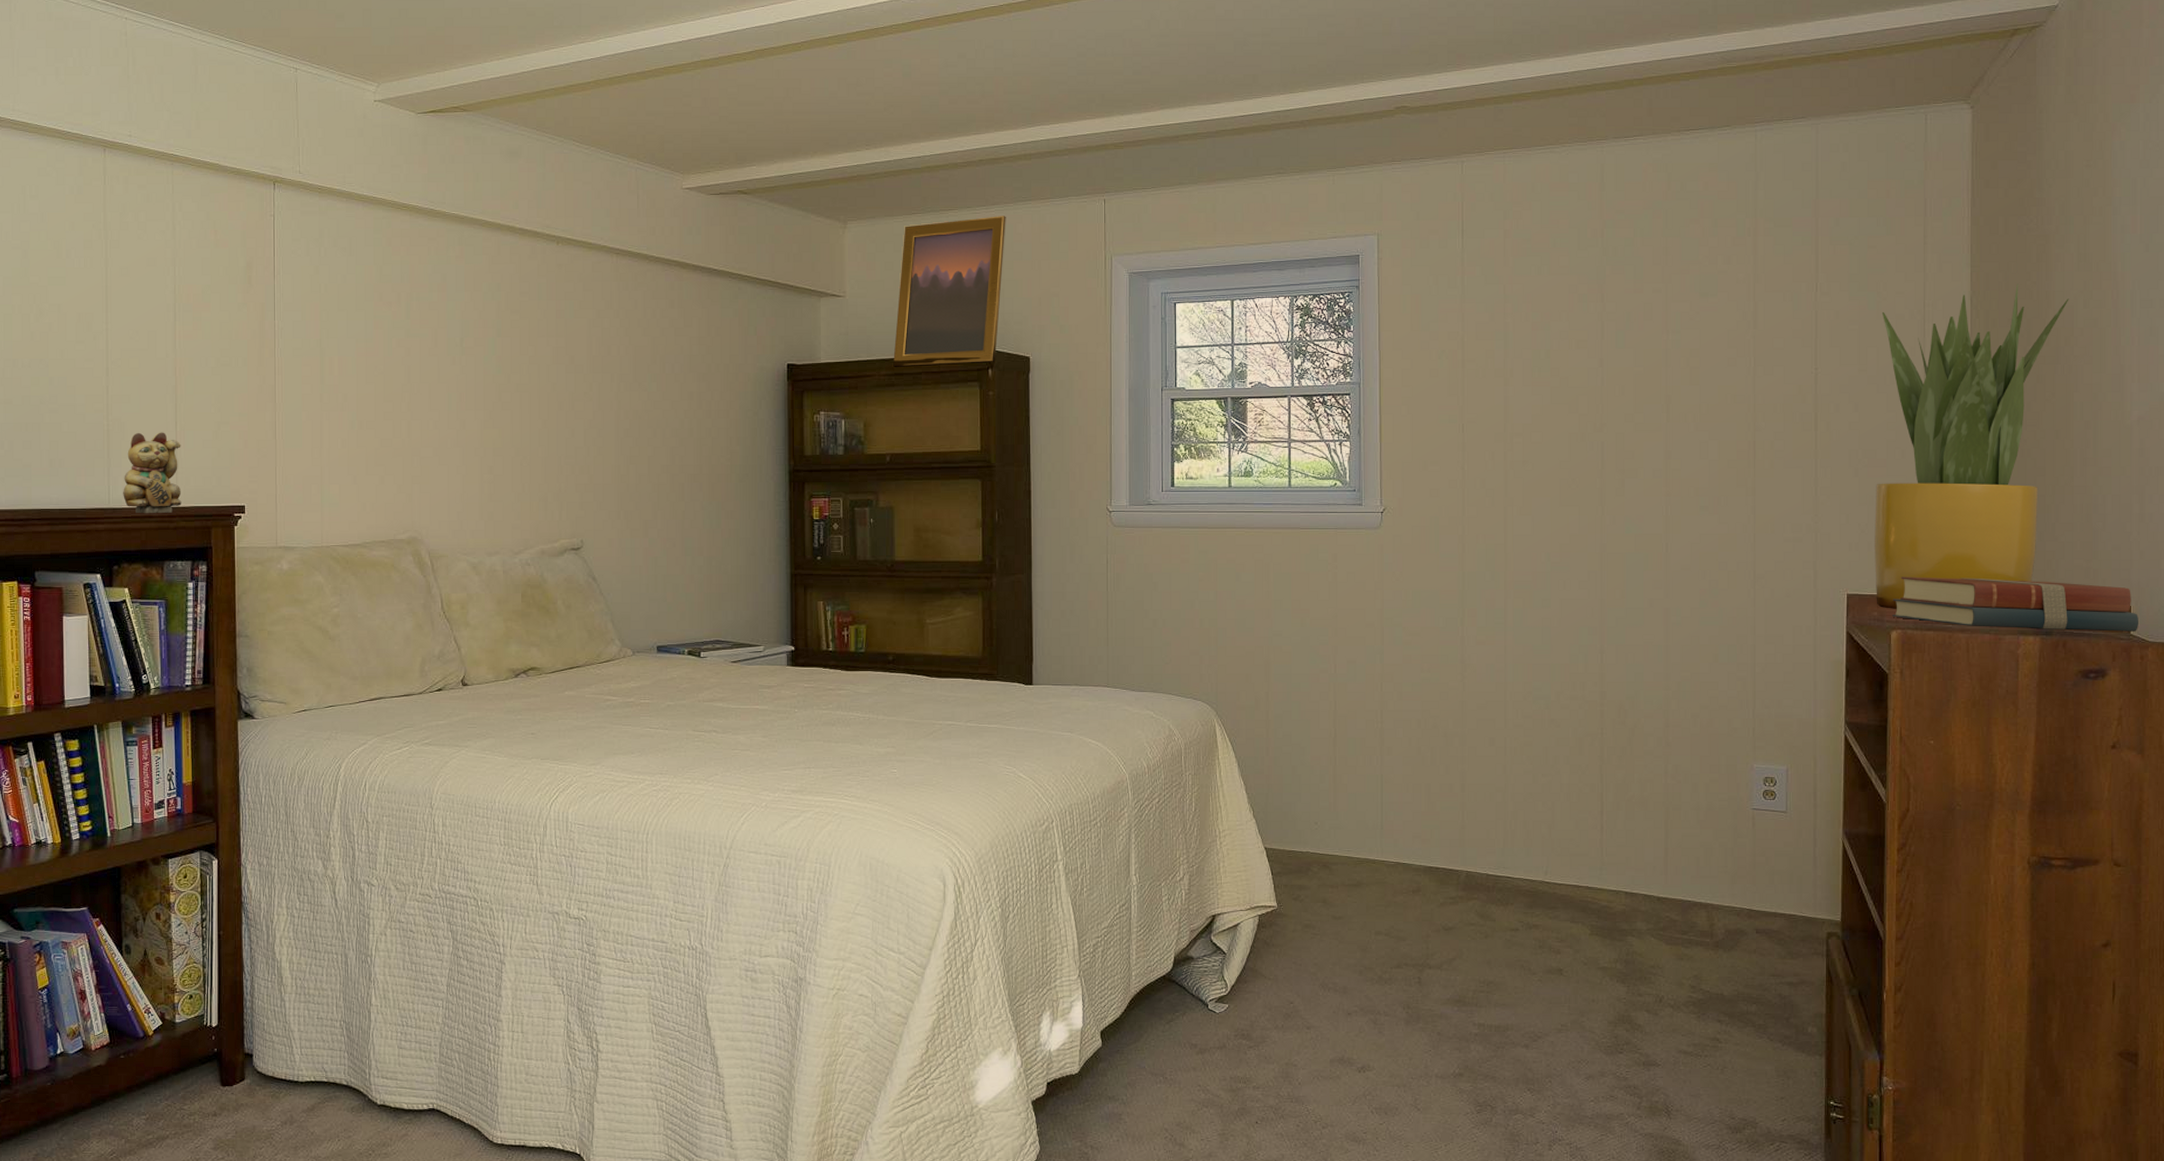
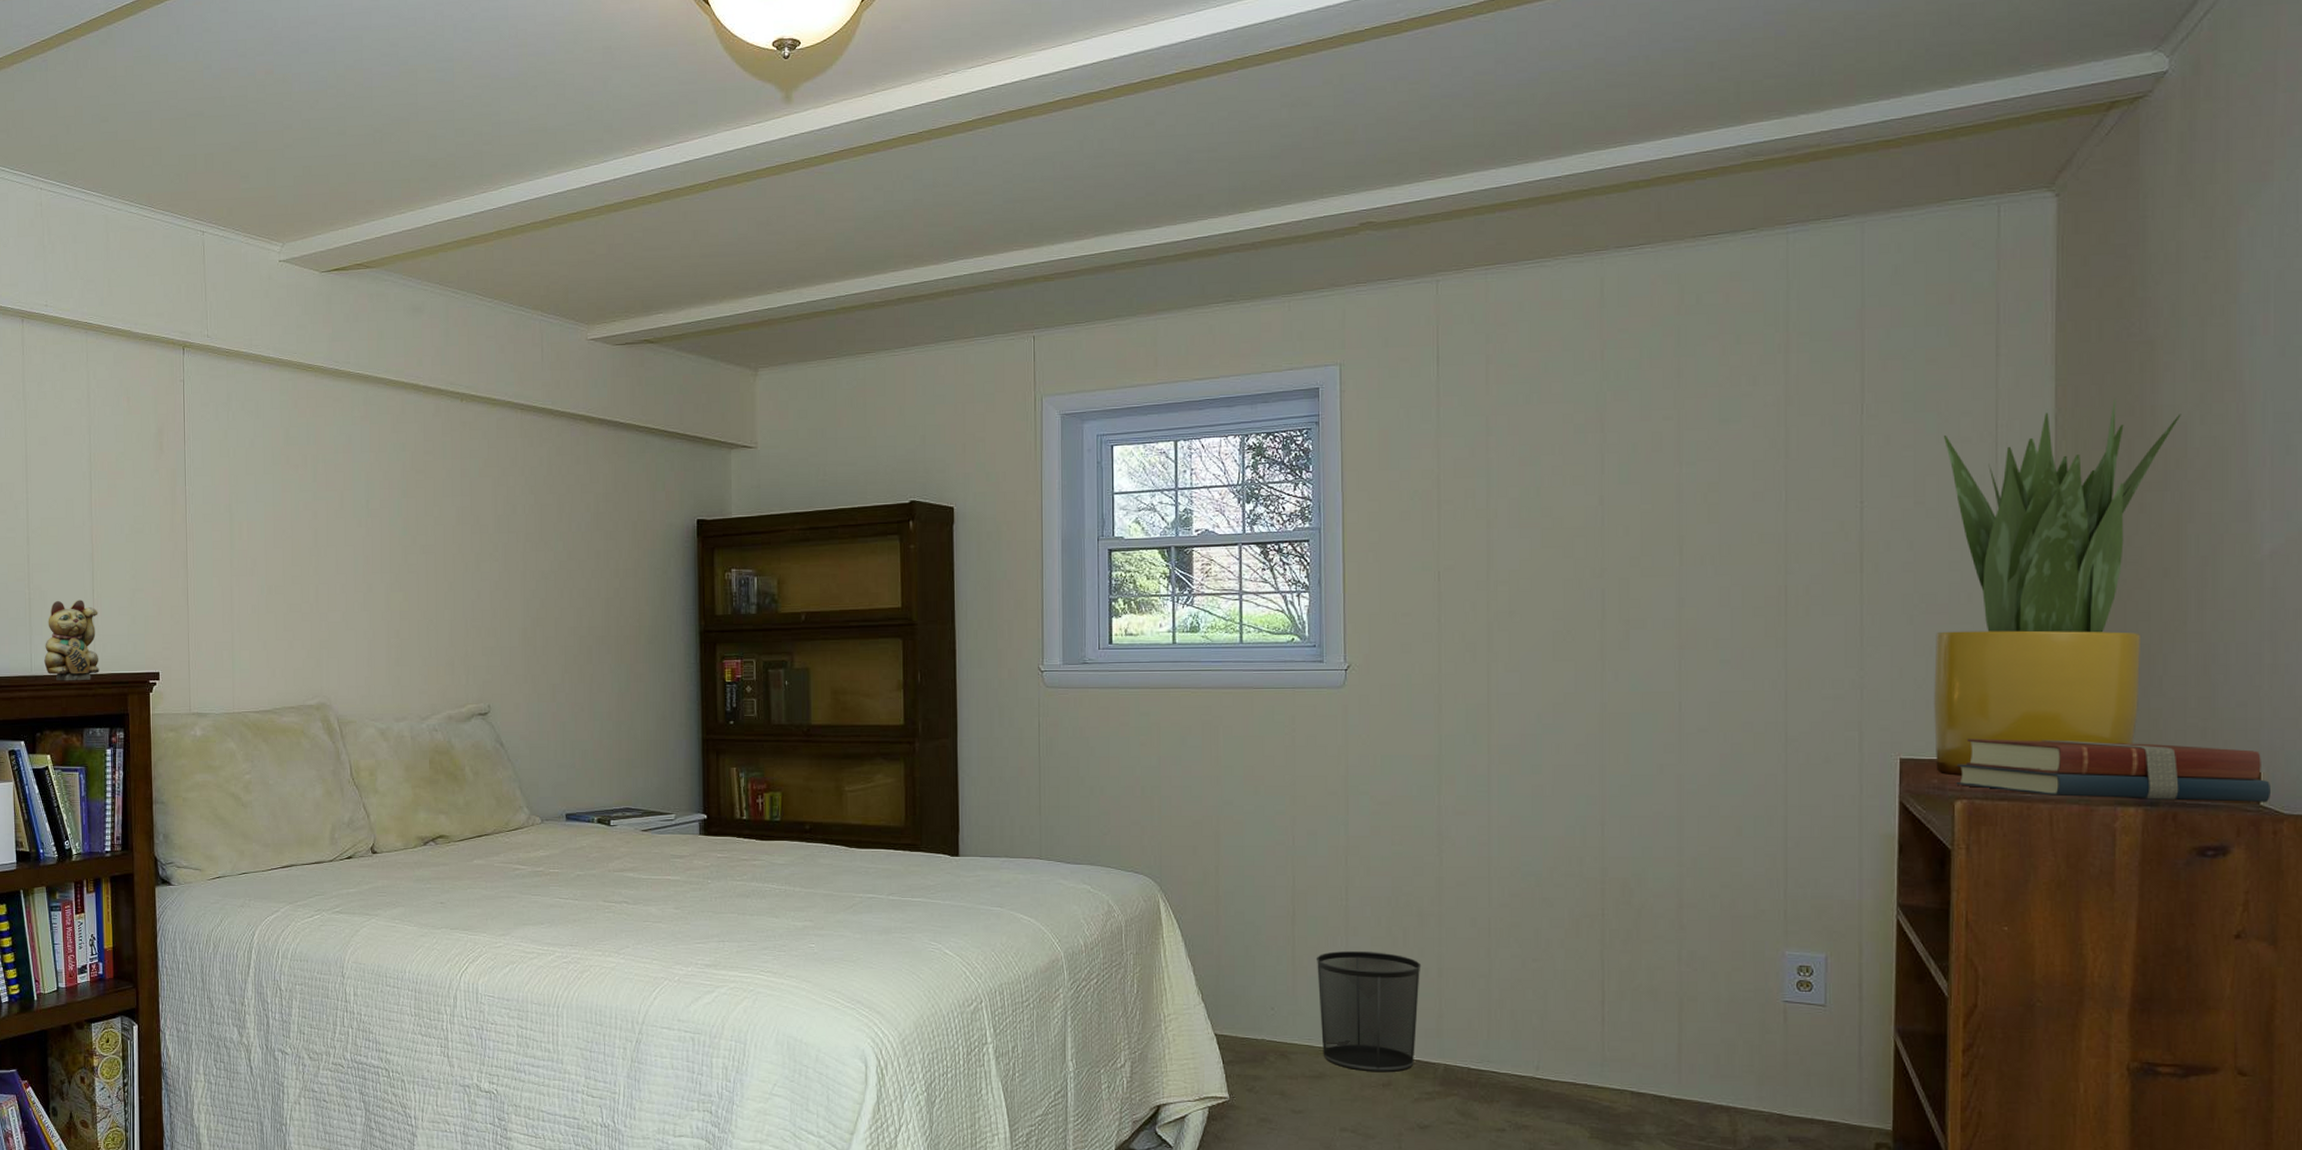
picture frame: present [893,216,1006,368] -> none [808,357,927,522]
waste bin: none [1354,770,1447,880] -> present [1315,951,1422,1073]

